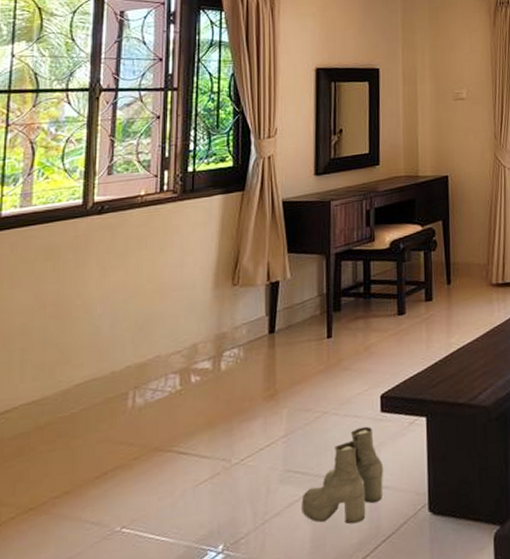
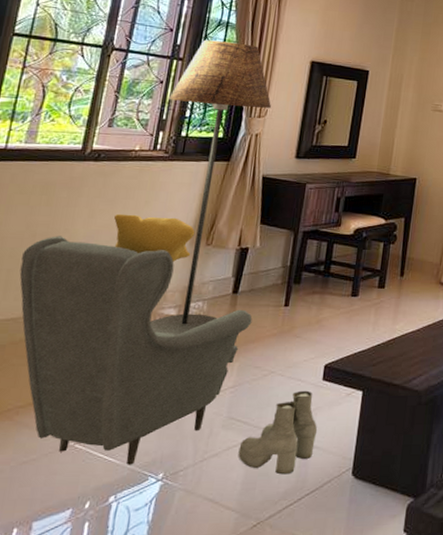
armchair: none [34,261,295,542] -> present [19,213,252,465]
floor lamp: none [167,61,281,392] -> present [150,39,272,335]

